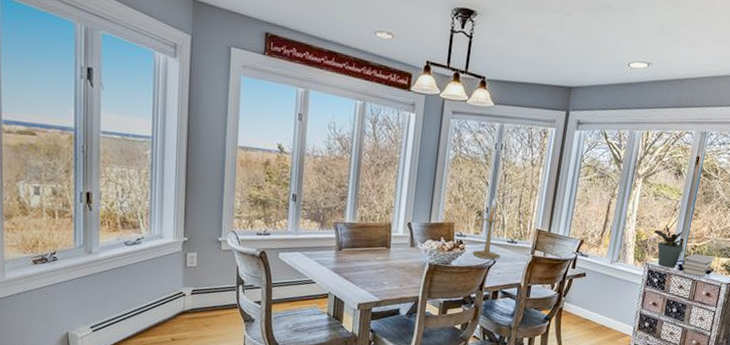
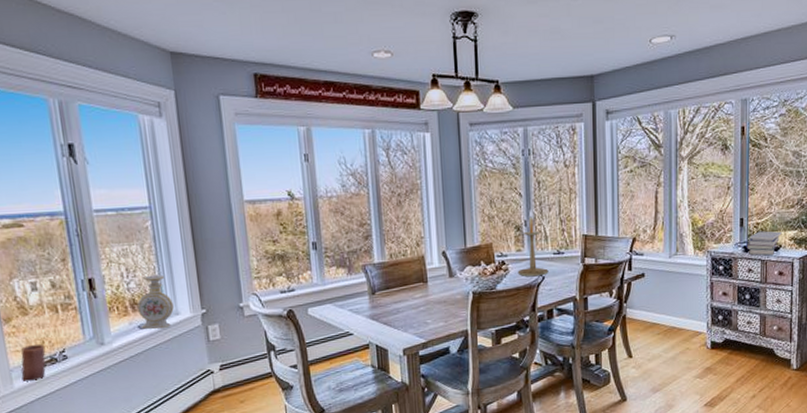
candle: none [13,243,38,276] -> present [21,345,46,382]
decorative bottle: none [126,198,159,249] -> present [137,274,174,330]
potted plant: present [654,224,685,268] -> none [710,205,746,252]

